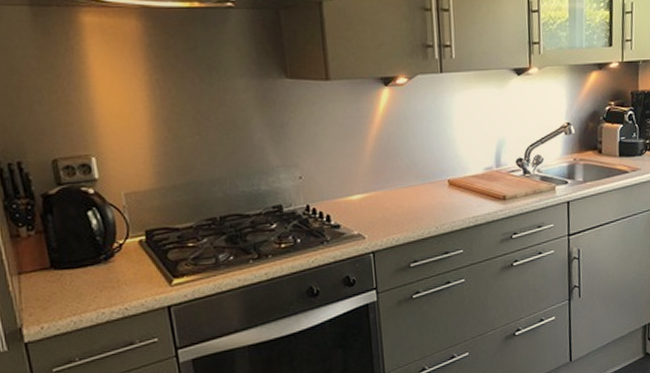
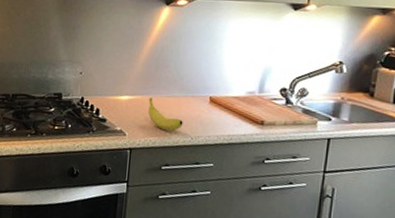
fruit: none [383,191,425,225] -> present [148,97,183,132]

